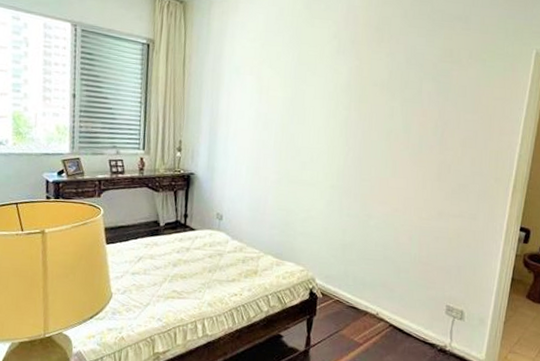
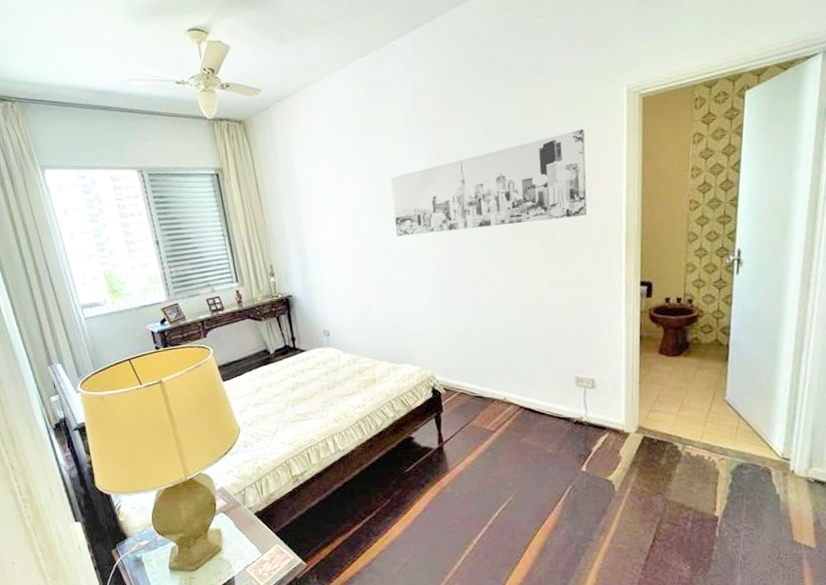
wall art: none [306,78,493,156] -> present [390,128,587,237]

